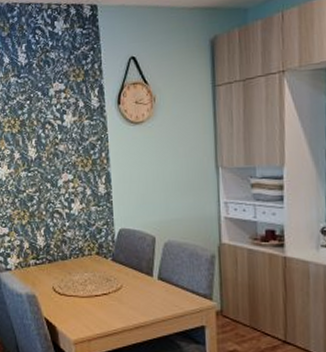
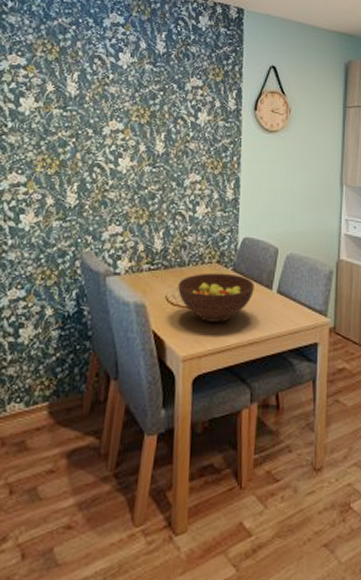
fruit bowl: none [63,263,135,309] -> present [178,272,254,322]

